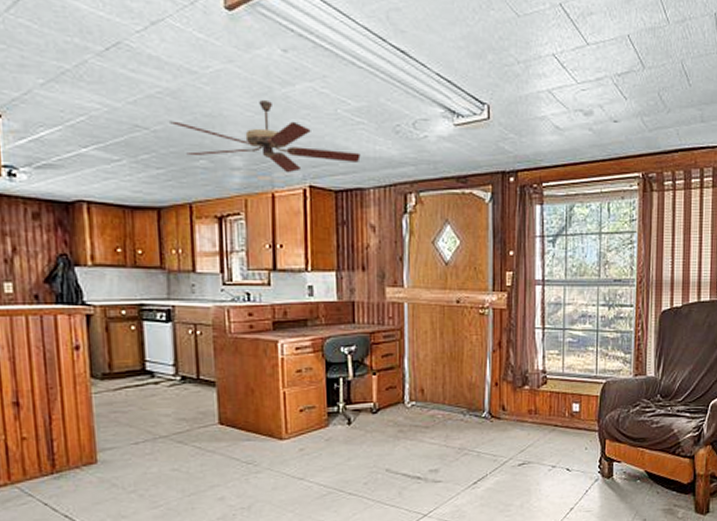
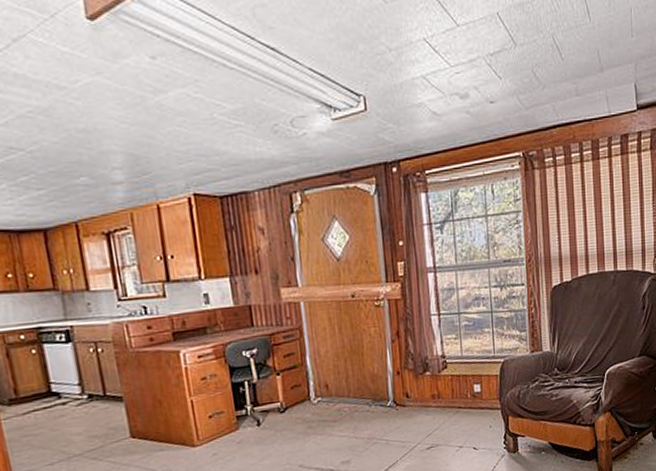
ceiling fan: present [170,100,361,173] -> none [44,111,242,183]

